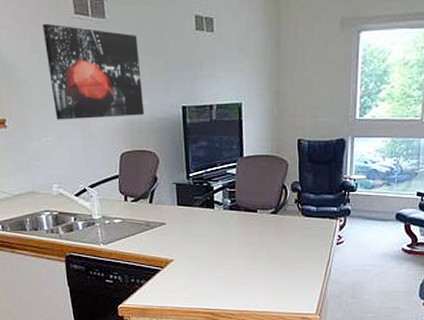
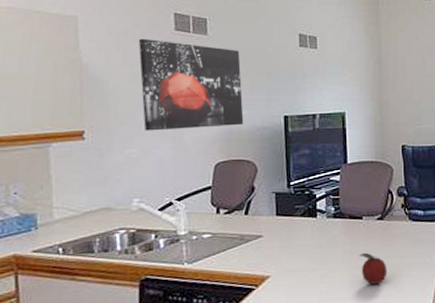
fruit: none [252,244,279,273] -> present [358,252,388,284]

